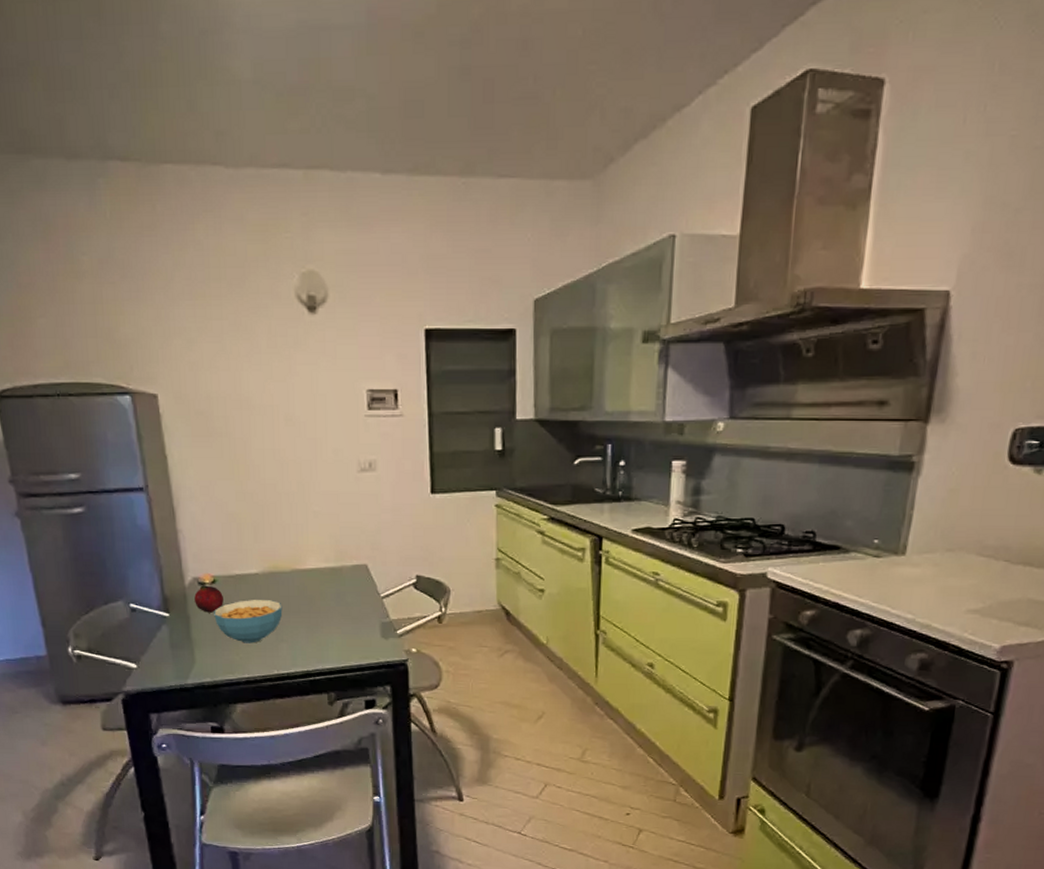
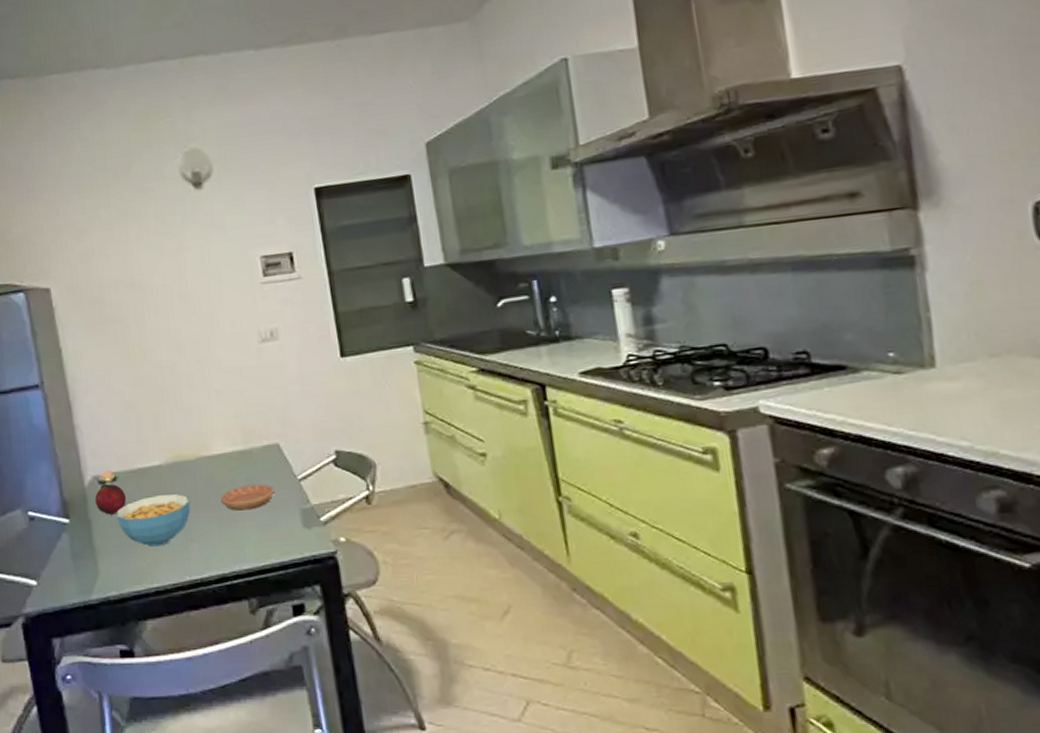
saucer: none [310,597,359,619] -> present [220,484,274,511]

